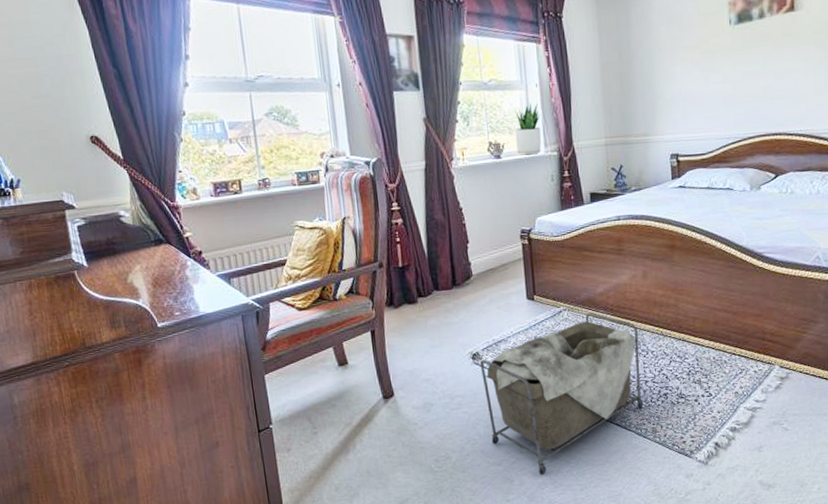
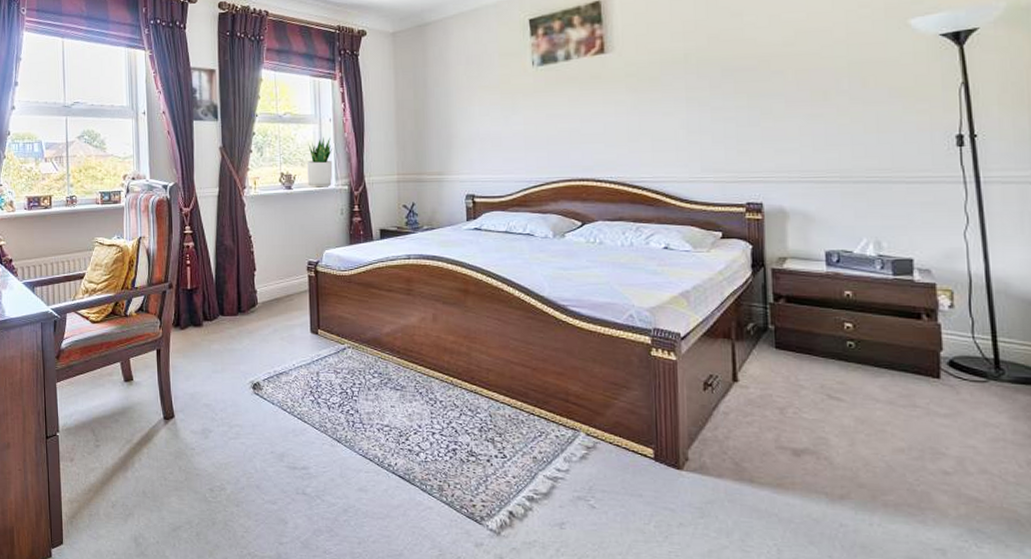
laundry basket: present [480,312,644,476] -> none [261,353,430,522]

